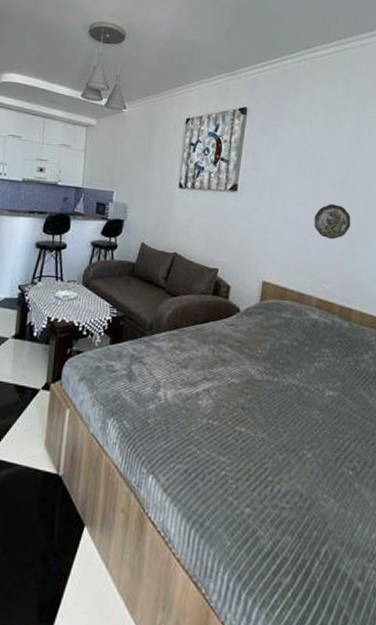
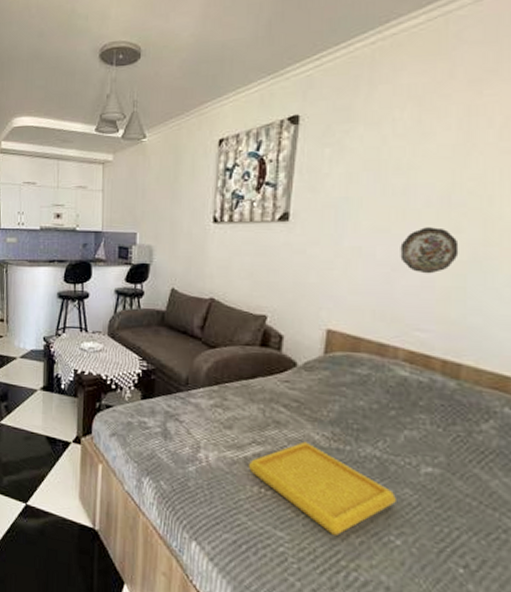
serving tray: none [199,376,308,456] -> present [248,441,396,537]

